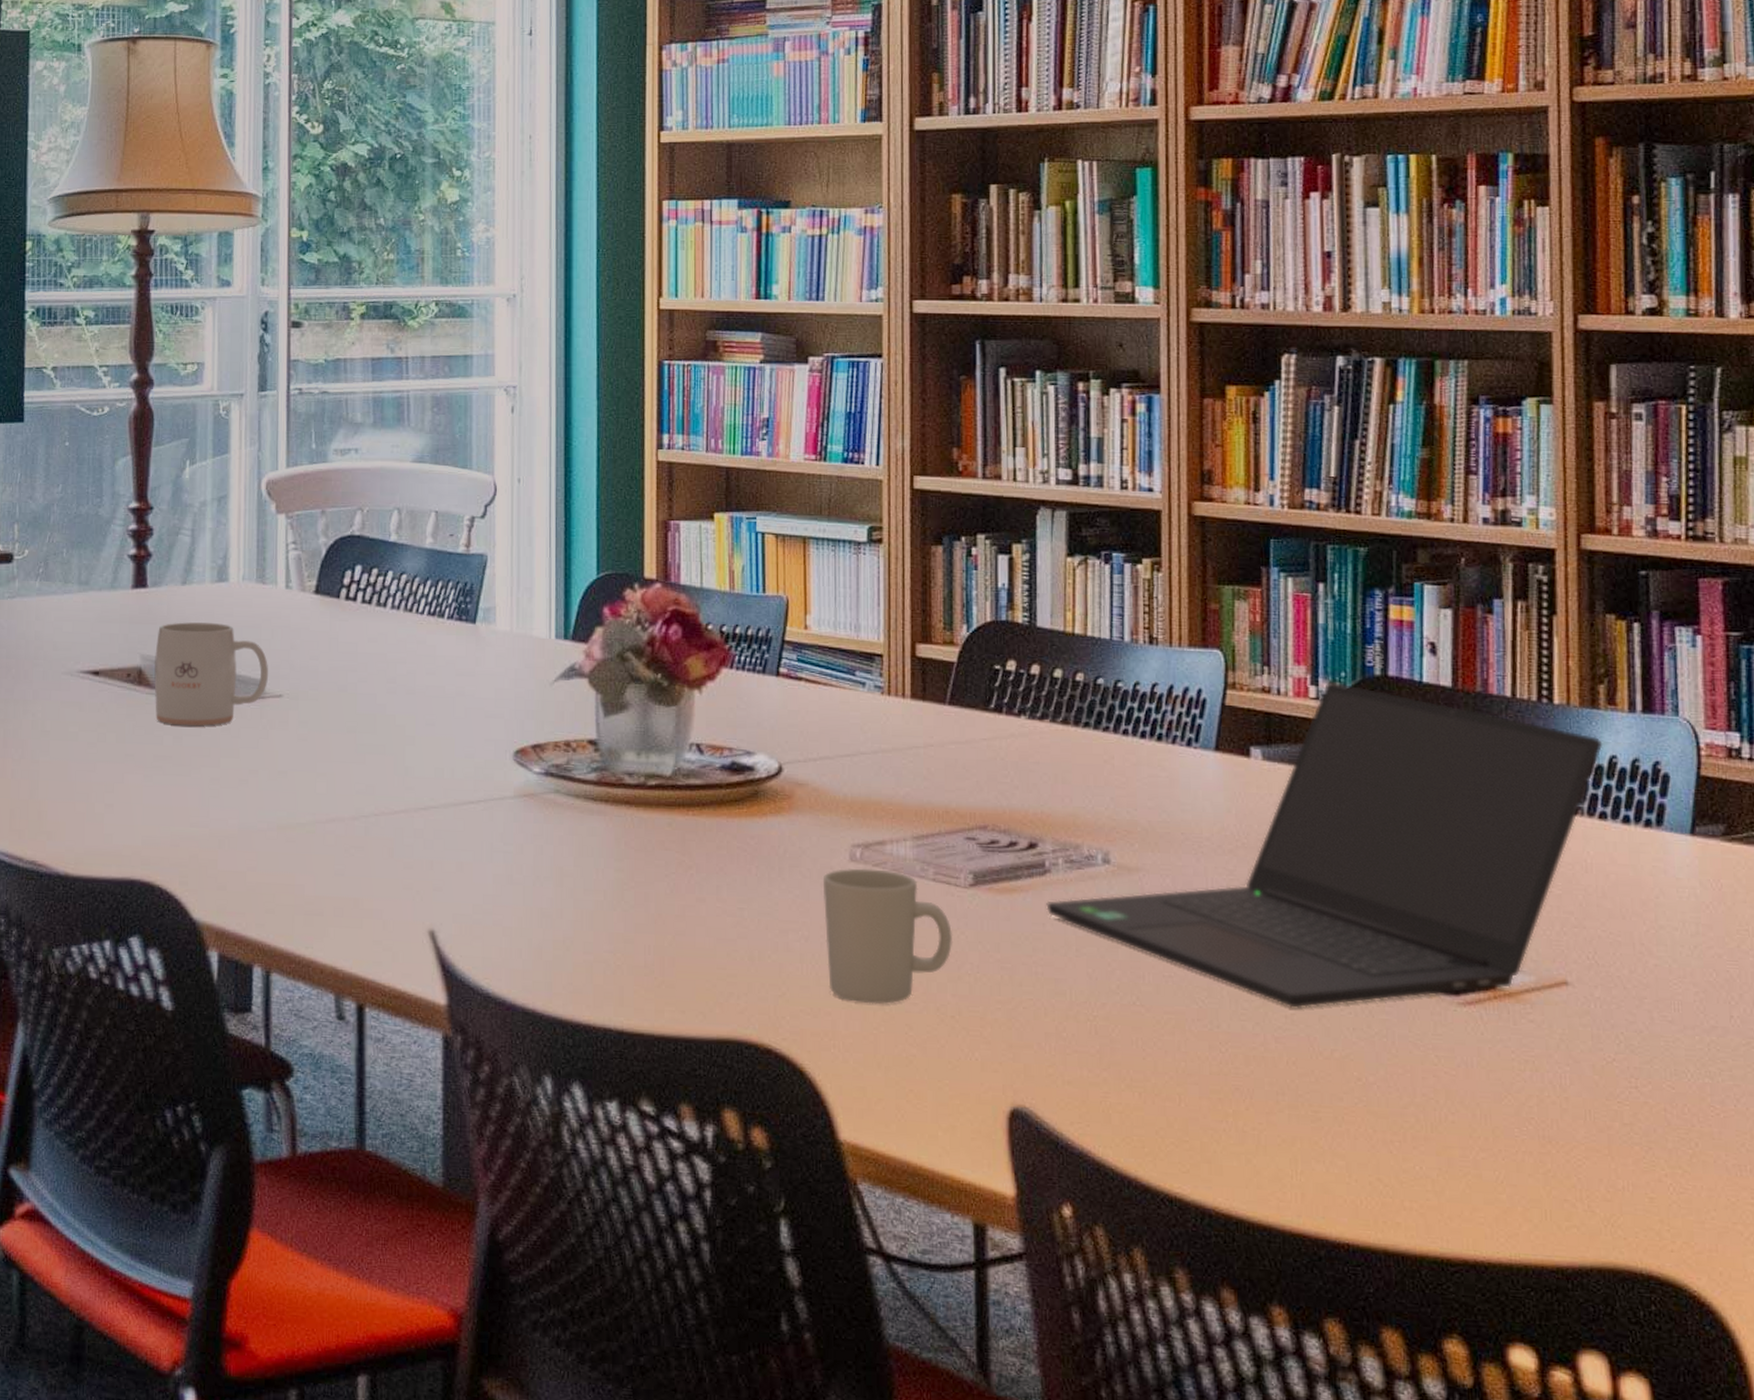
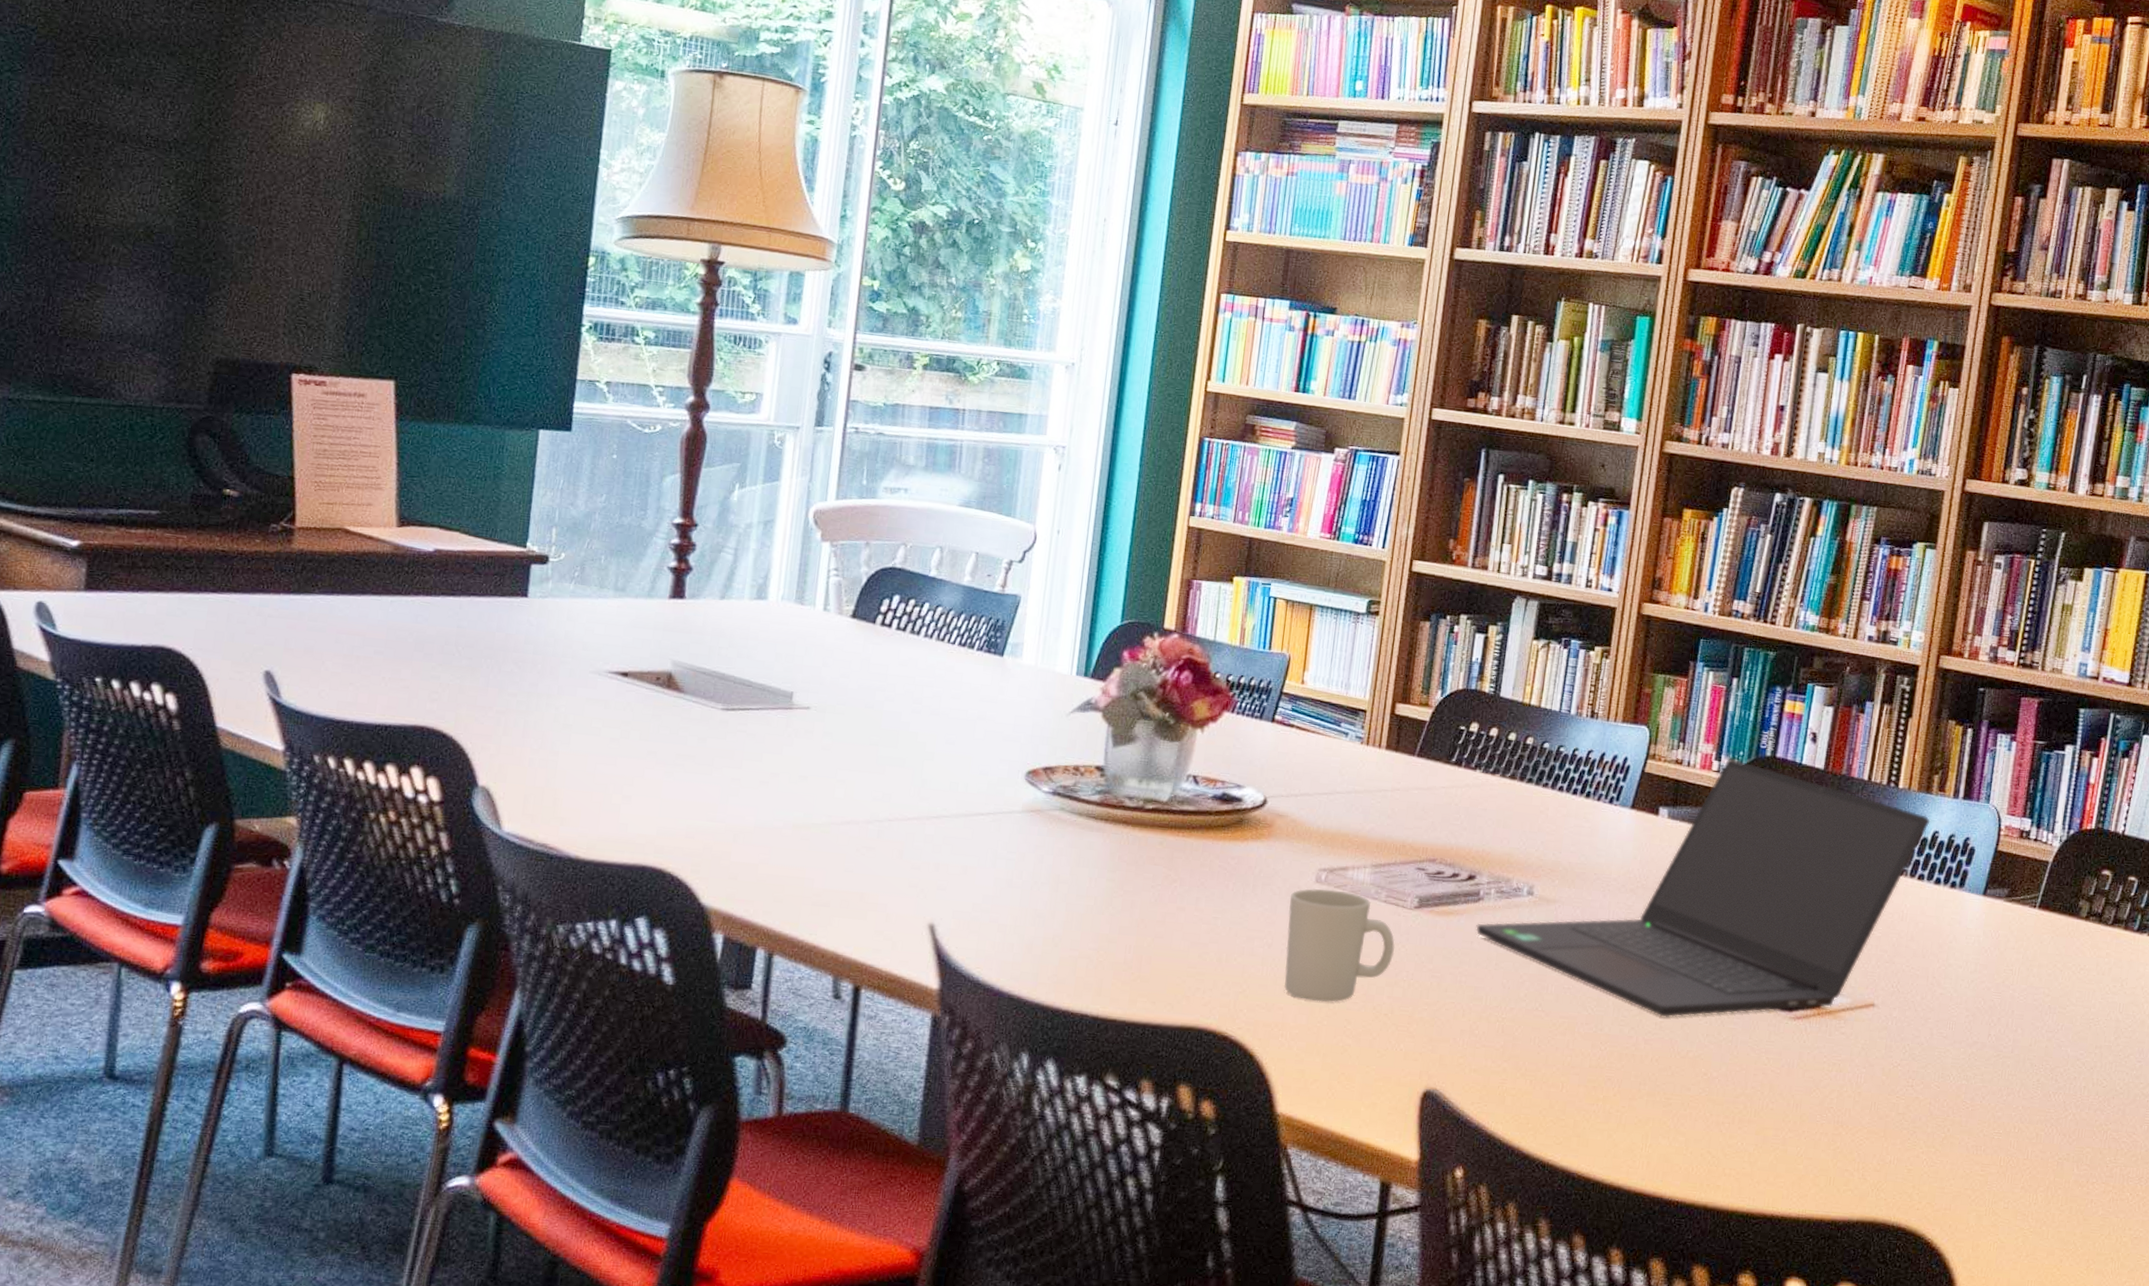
mug: present [154,622,269,727] -> none [682,633,799,731]

